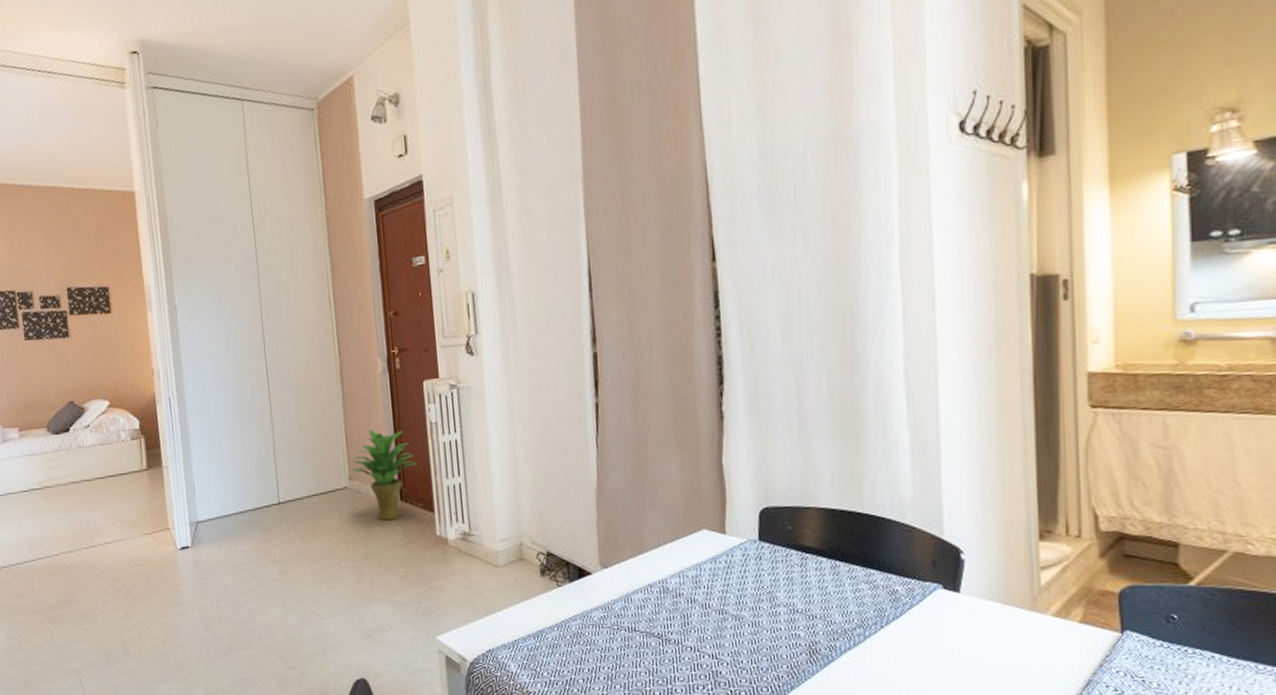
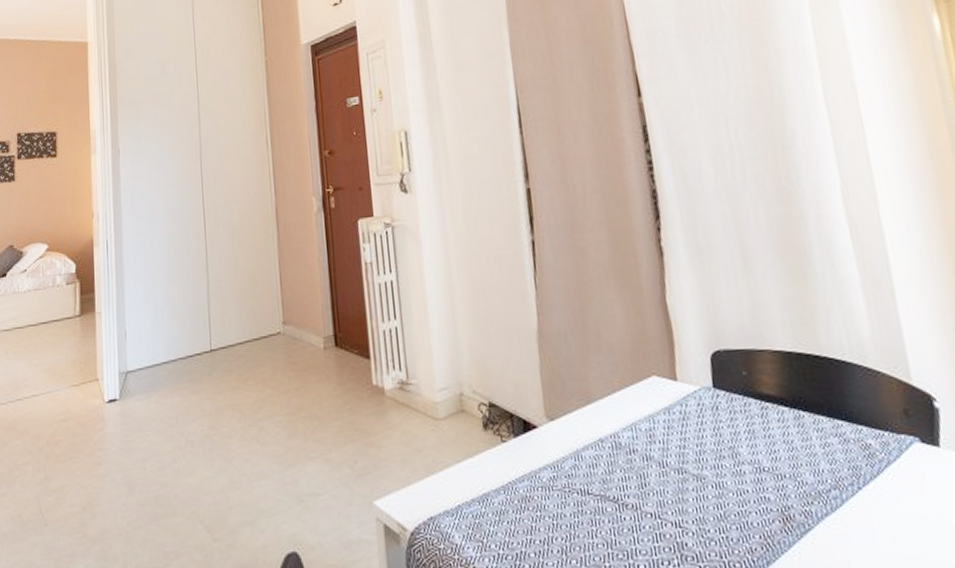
potted plant: present [350,429,418,521] -> none [284,271,353,369]

